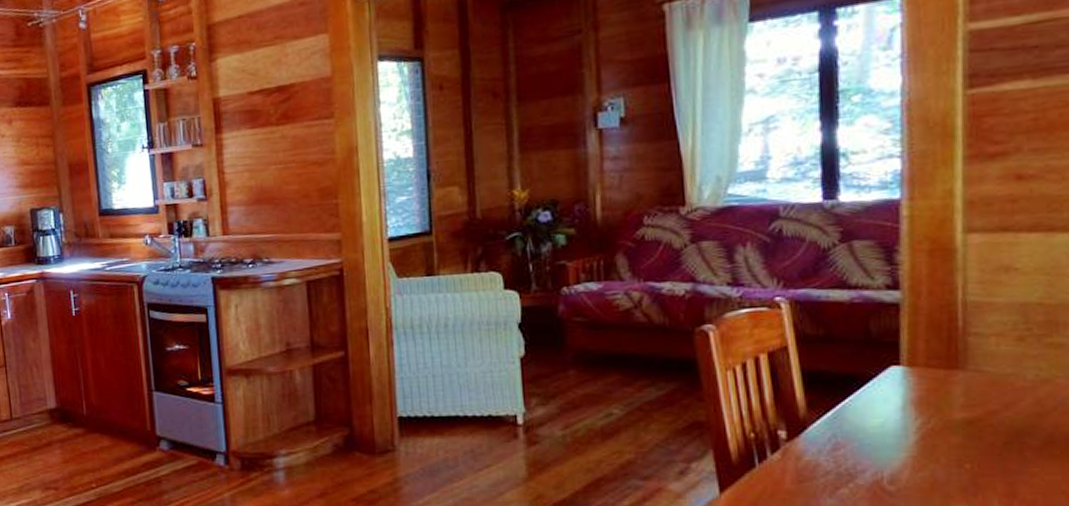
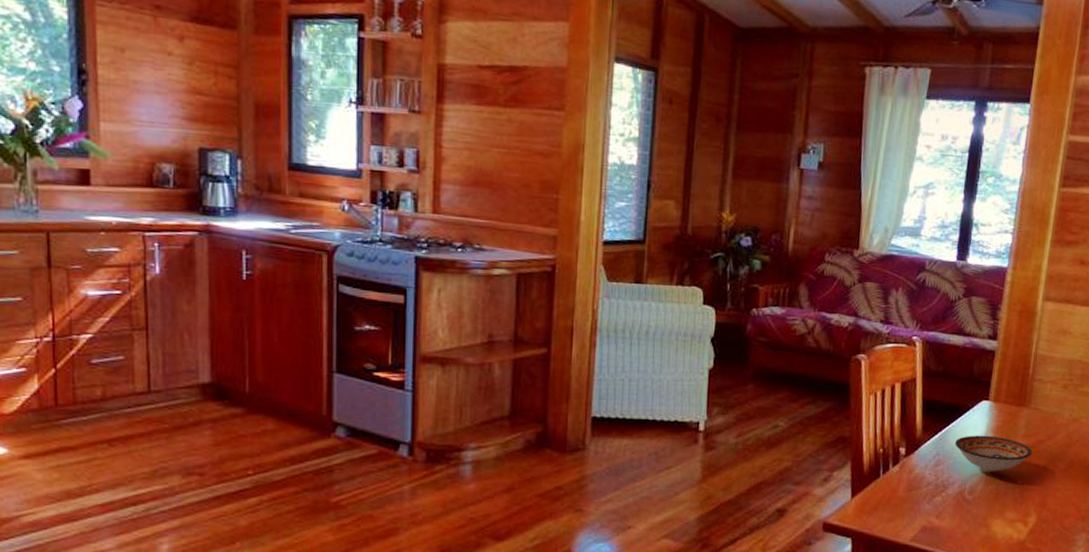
bowl: none [858,409,982,456] -> present [955,435,1033,473]

